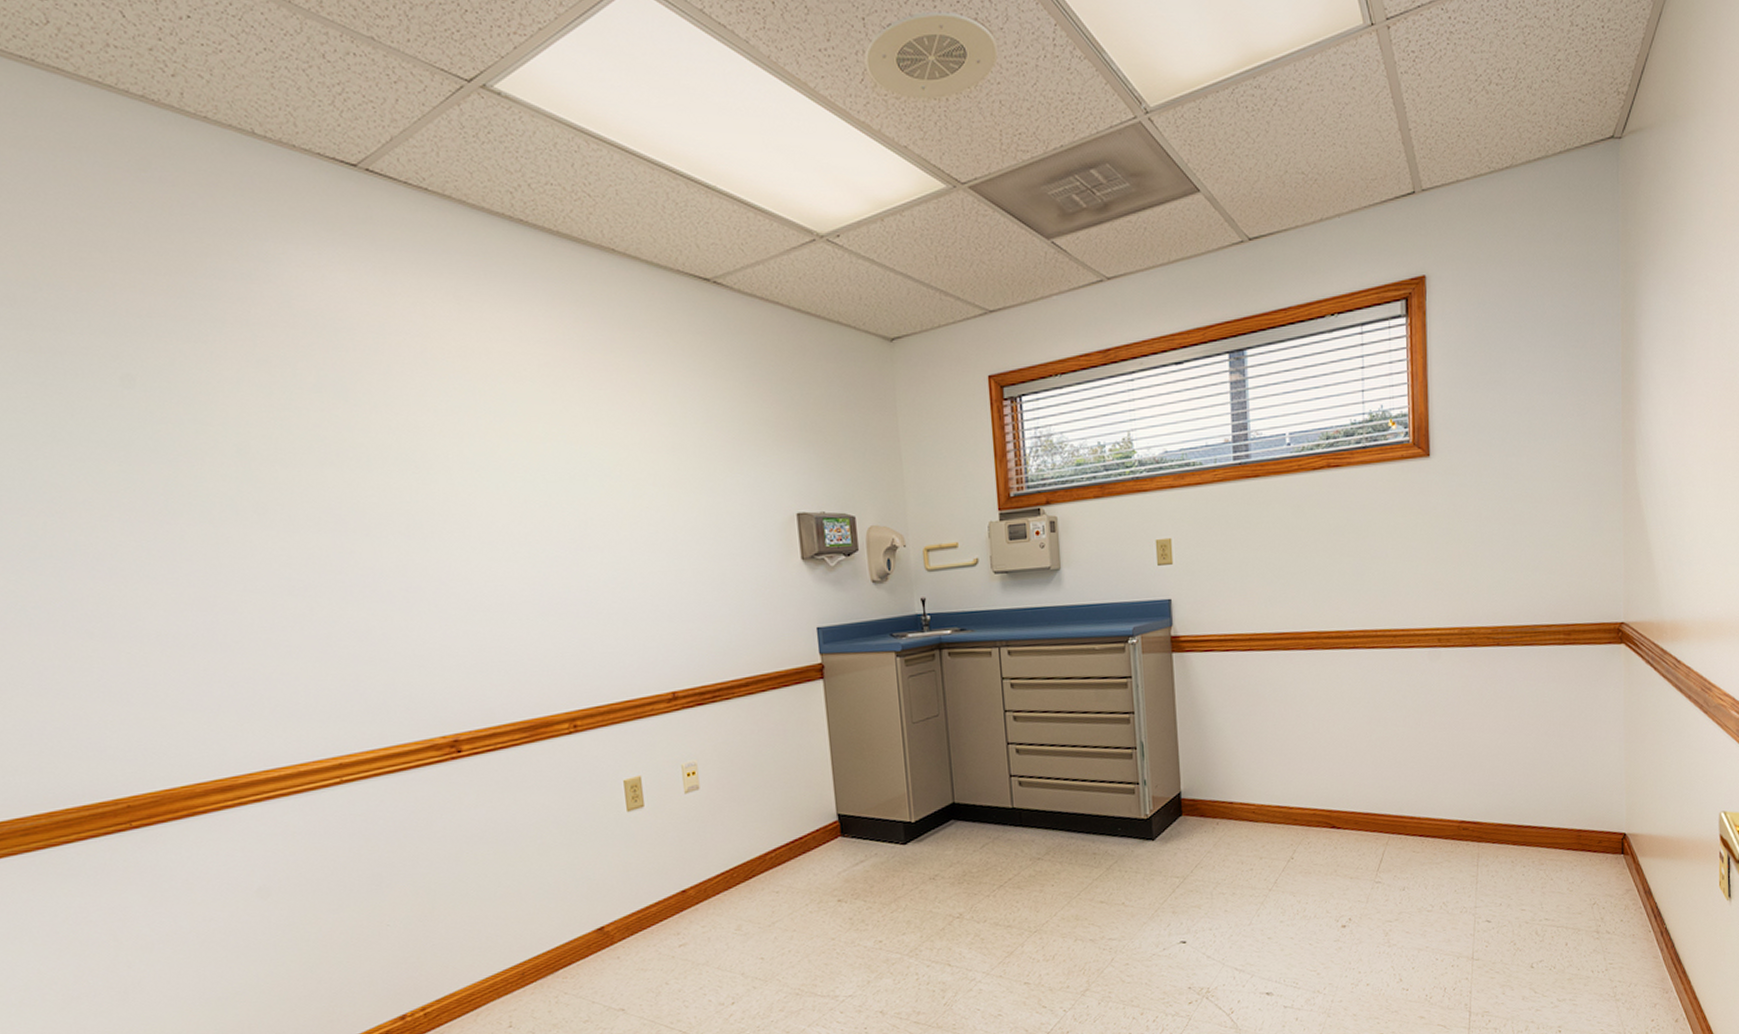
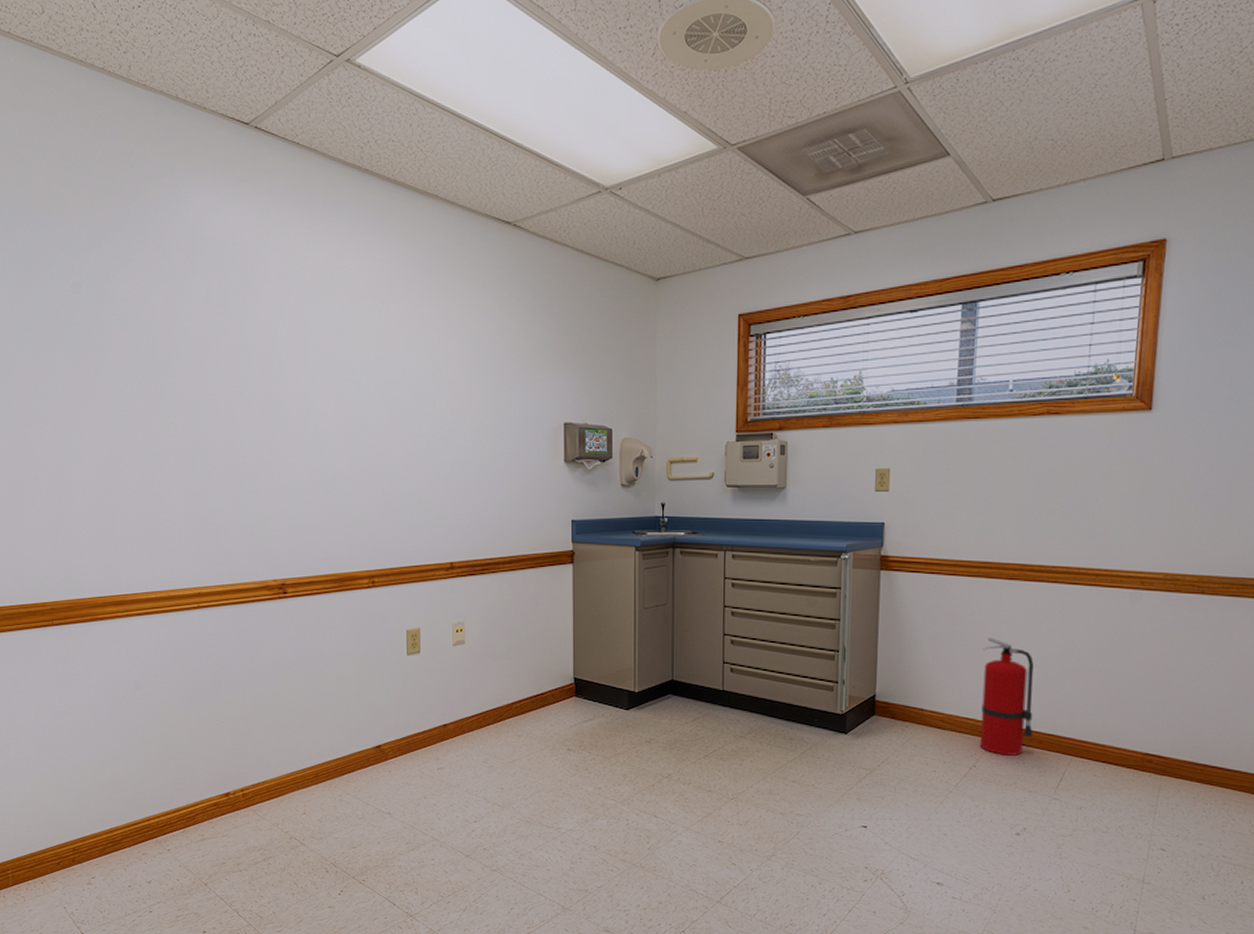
fire extinguisher: none [1287,715,1348,842] -> present [979,638,1034,756]

